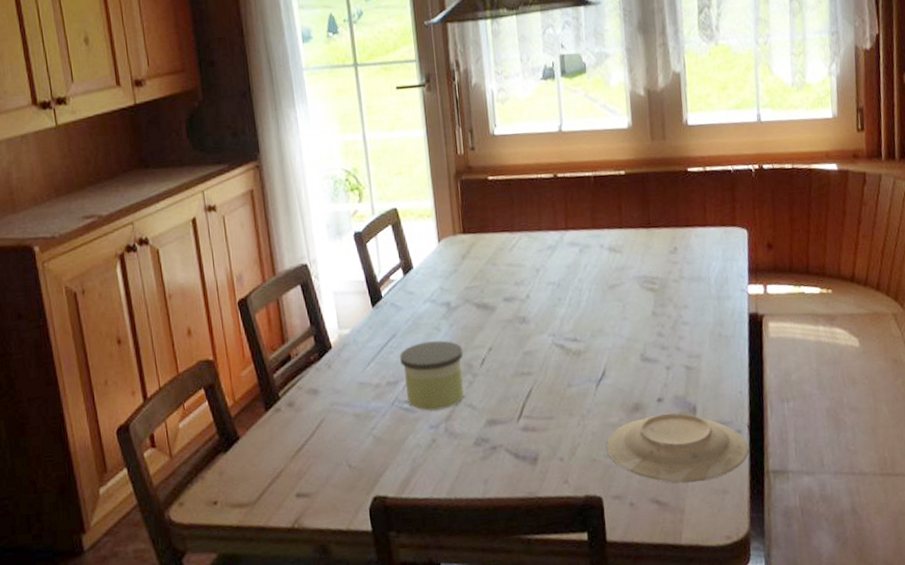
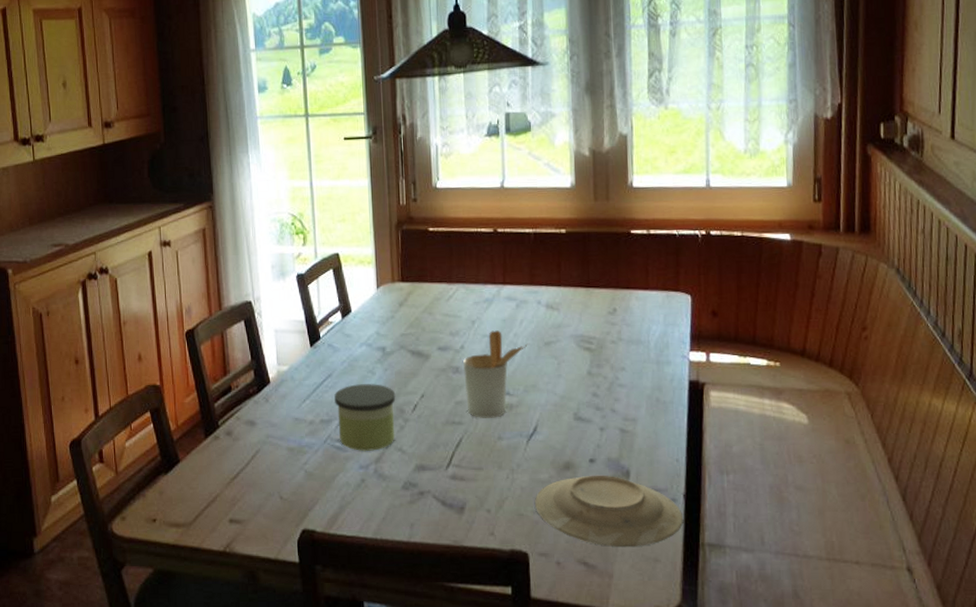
utensil holder: none [529,277,594,367] -> present [463,330,529,418]

